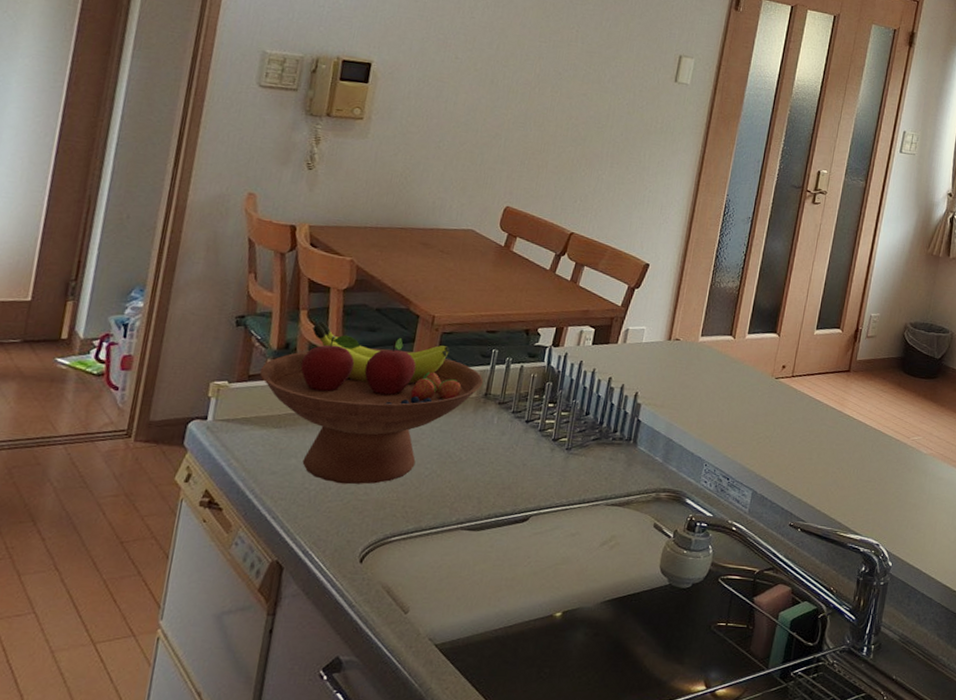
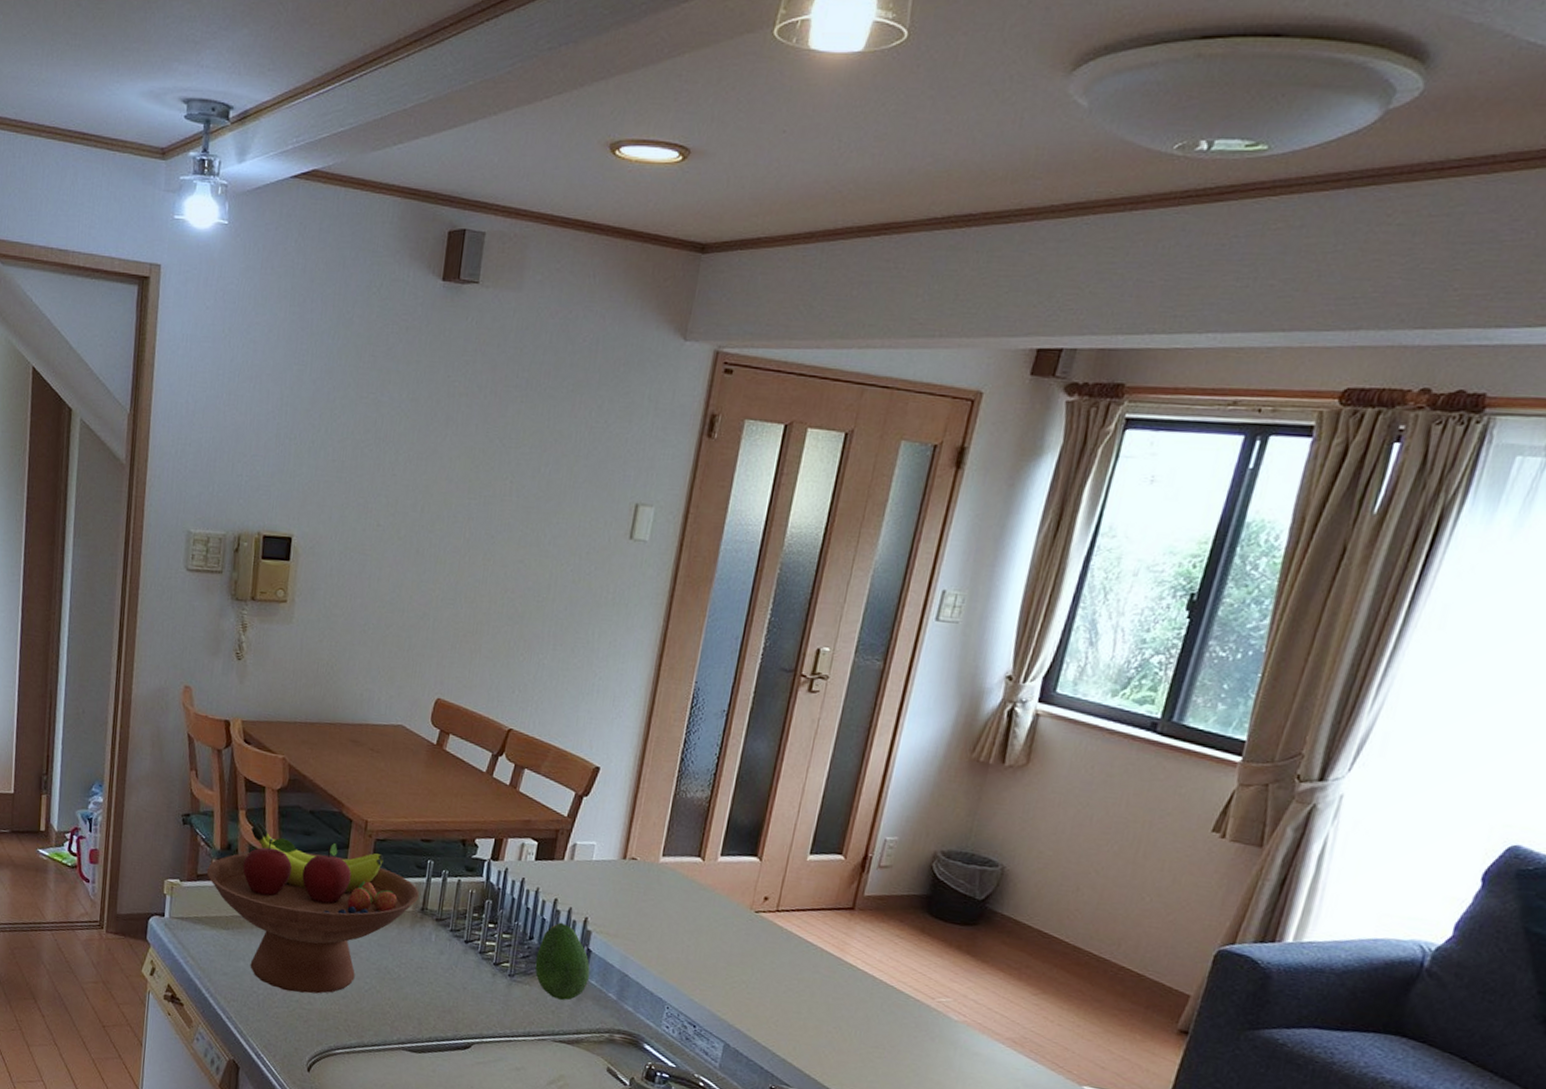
fruit: none [590,398,640,468] -> present [535,922,590,1001]

